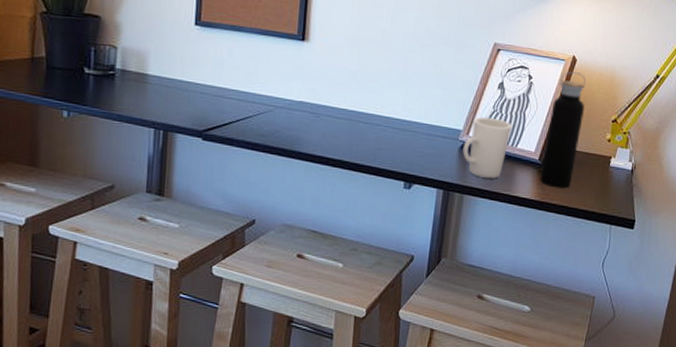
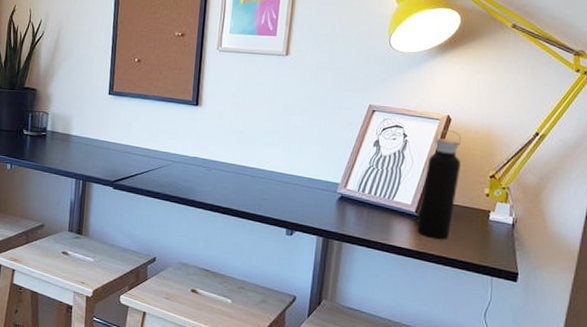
mug: present [463,116,513,179] -> none [341,171,389,229]

